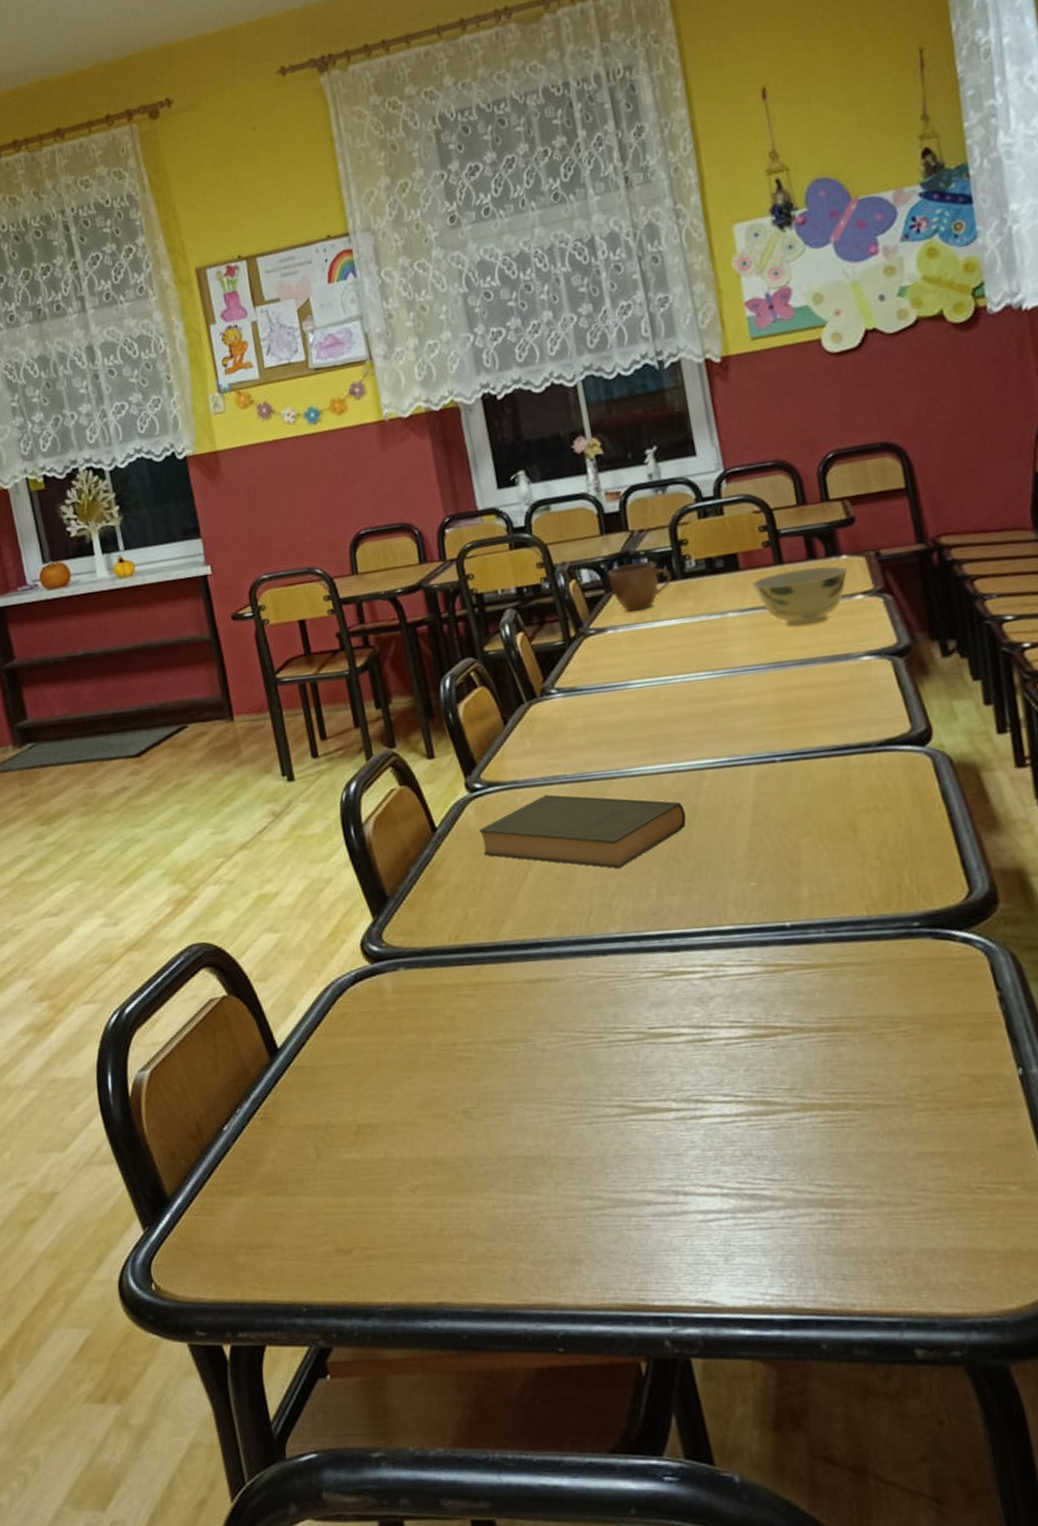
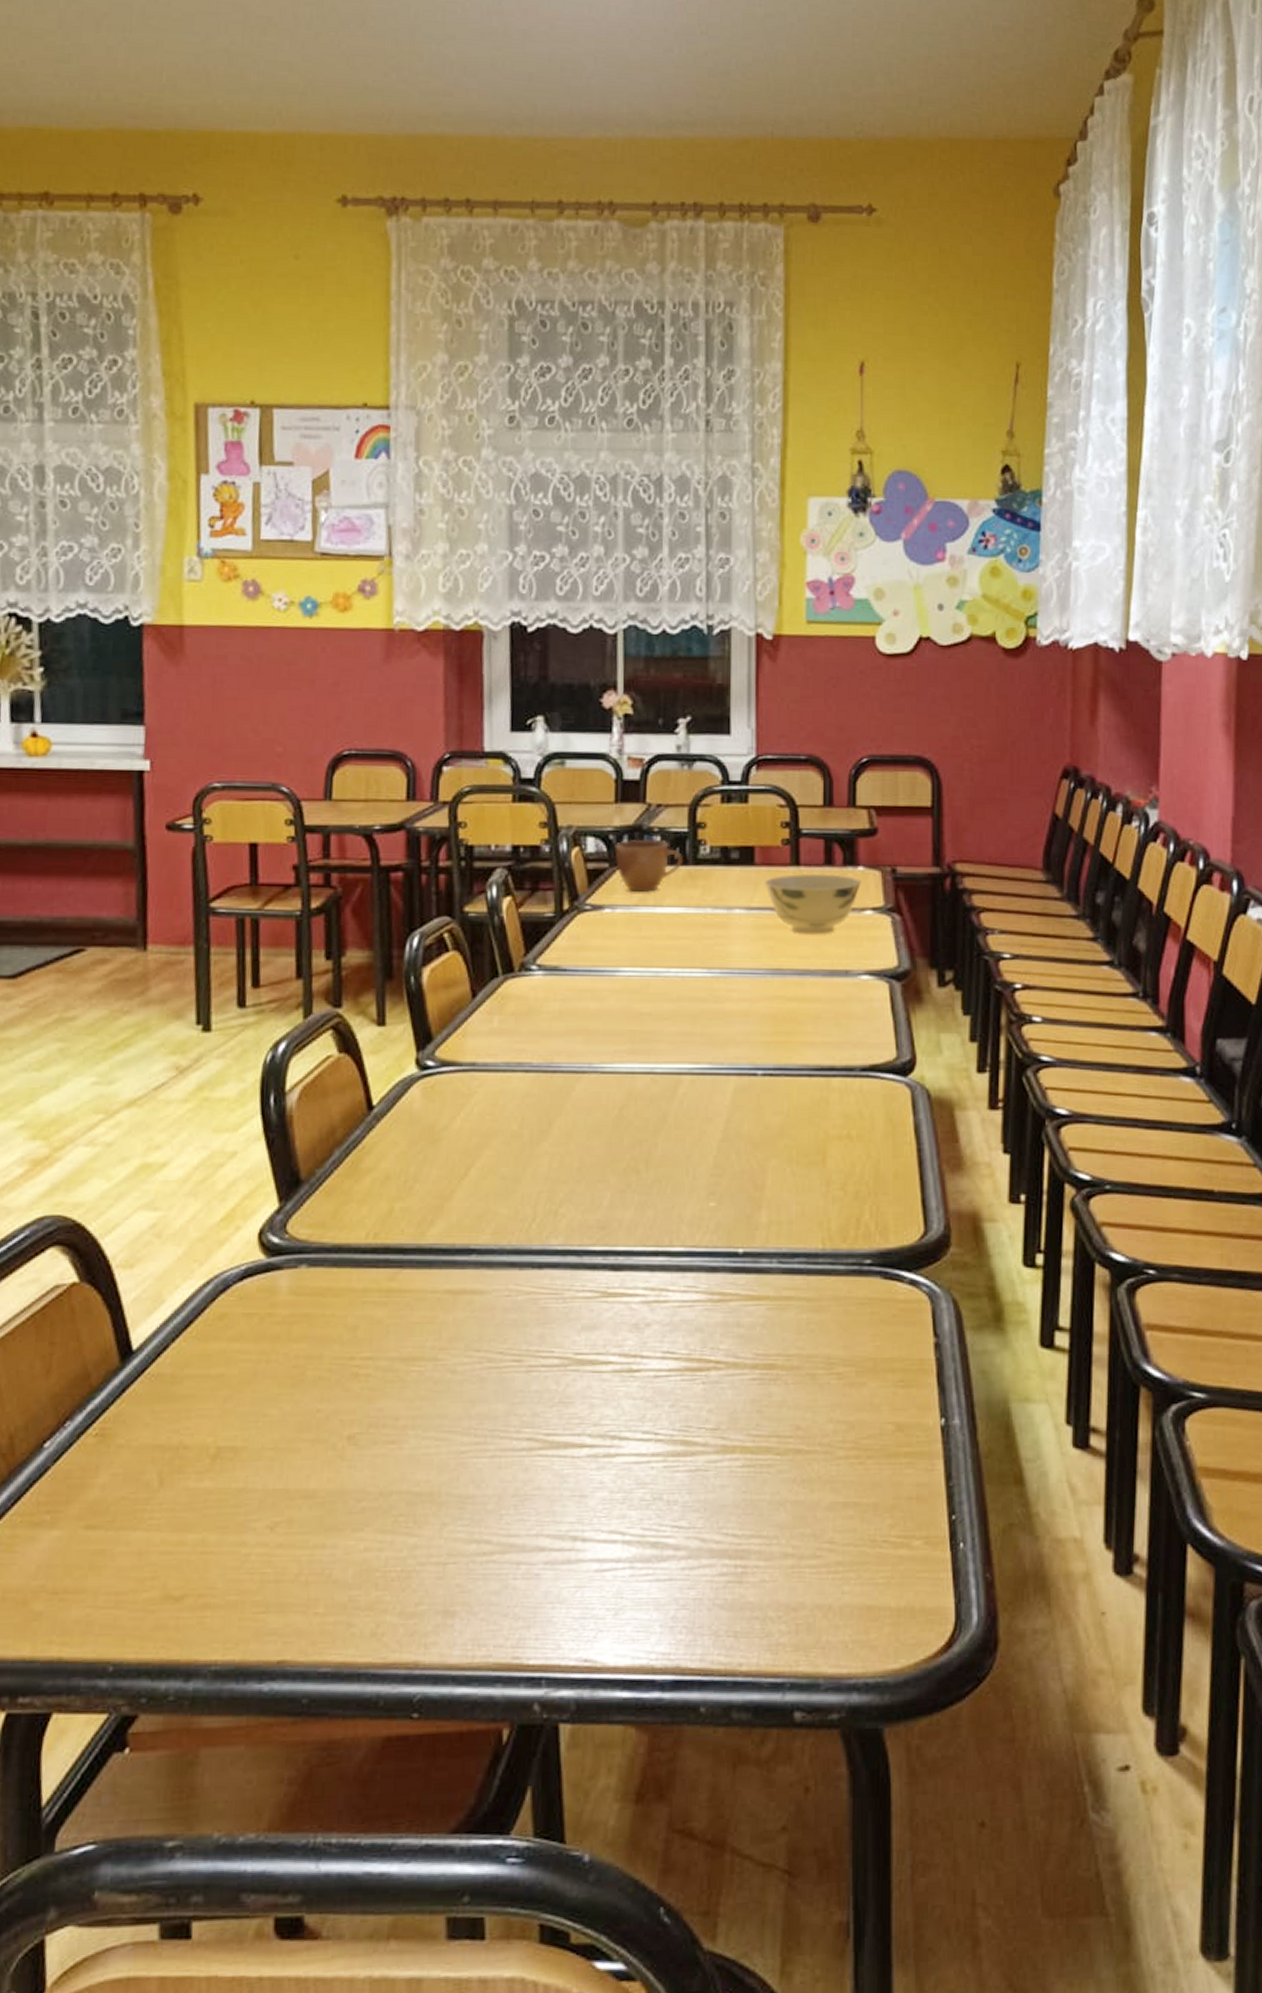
book: present [478,794,686,869] -> none [422,1083,654,1174]

